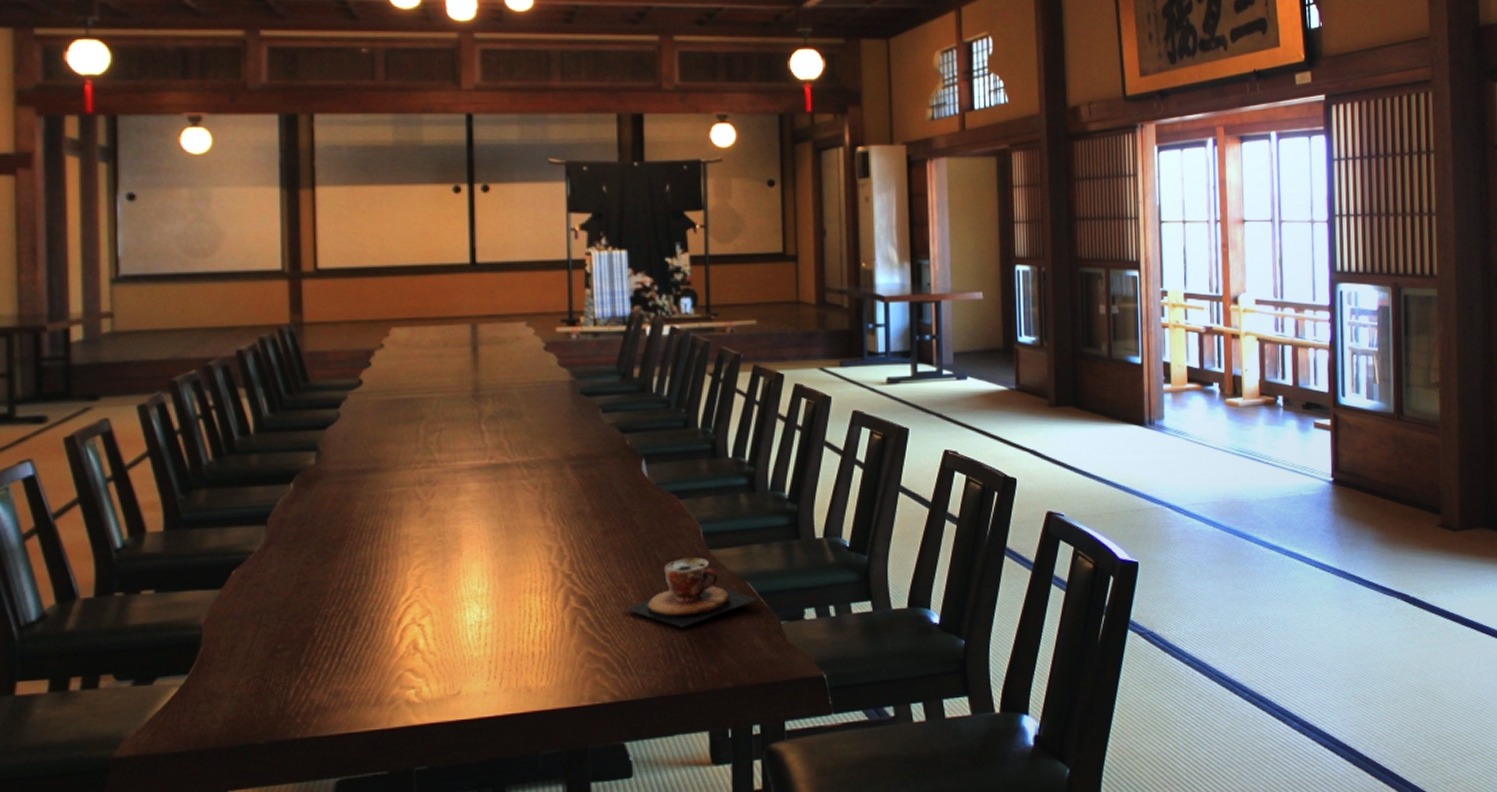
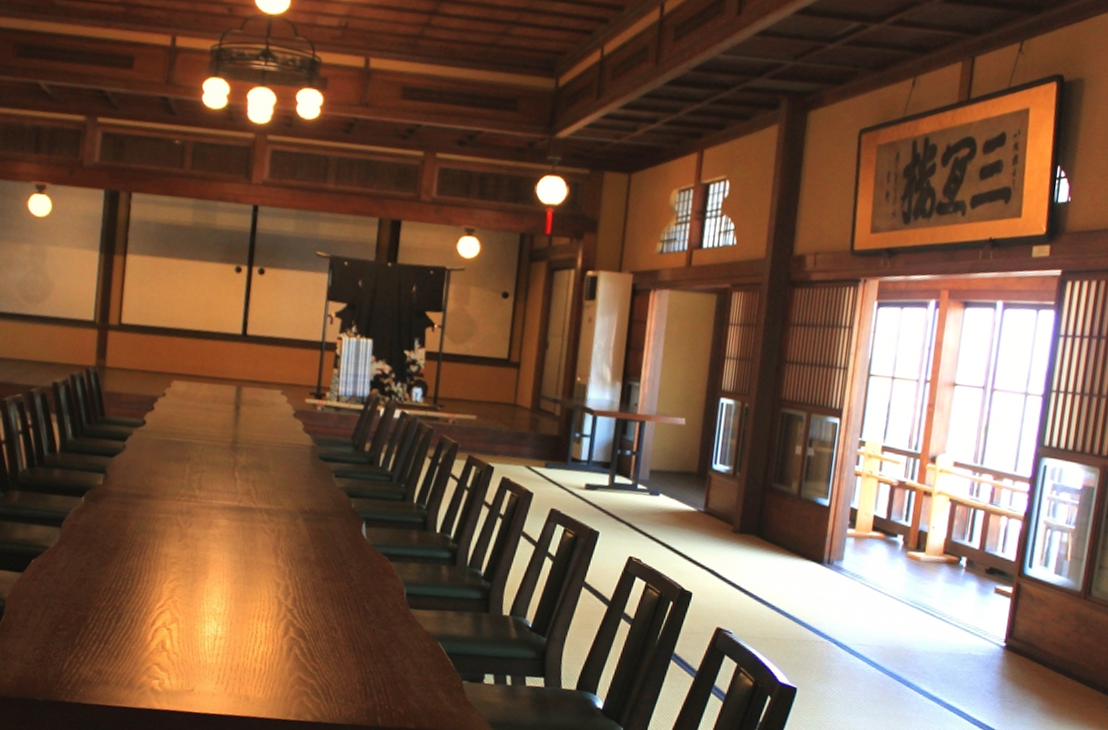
teacup: present [624,557,759,628] -> none [333,612,447,671]

